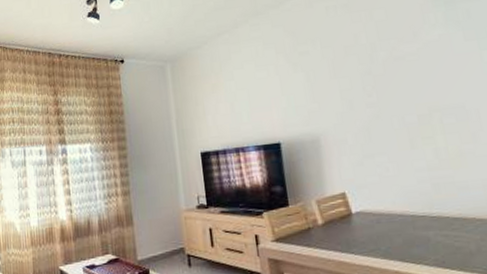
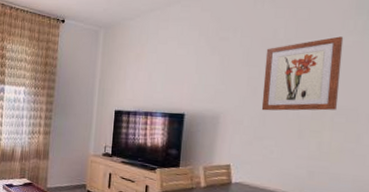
wall art: none [351,31,444,125] -> present [261,36,344,111]

